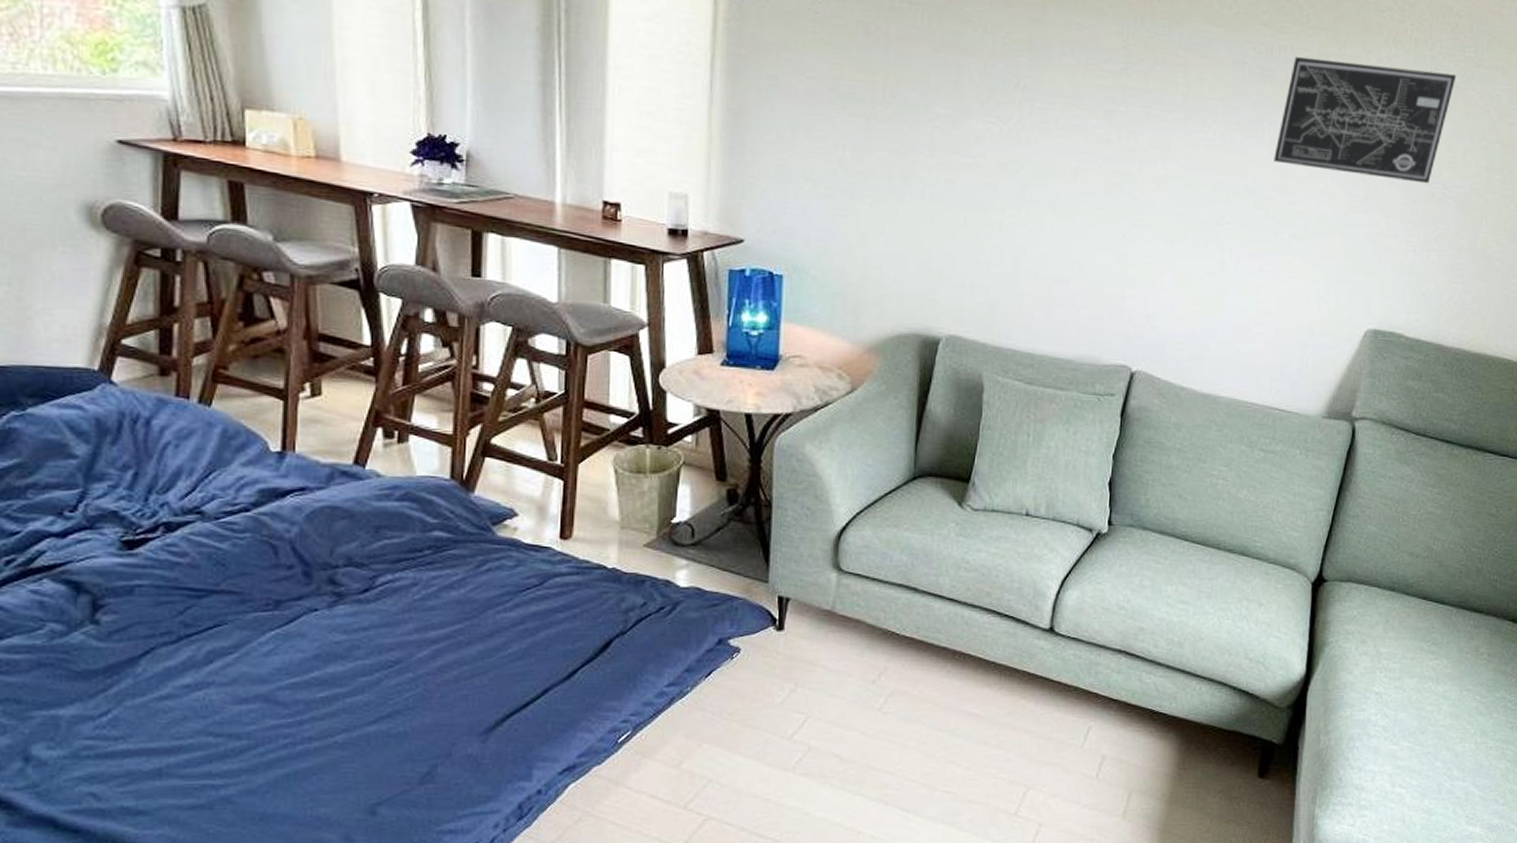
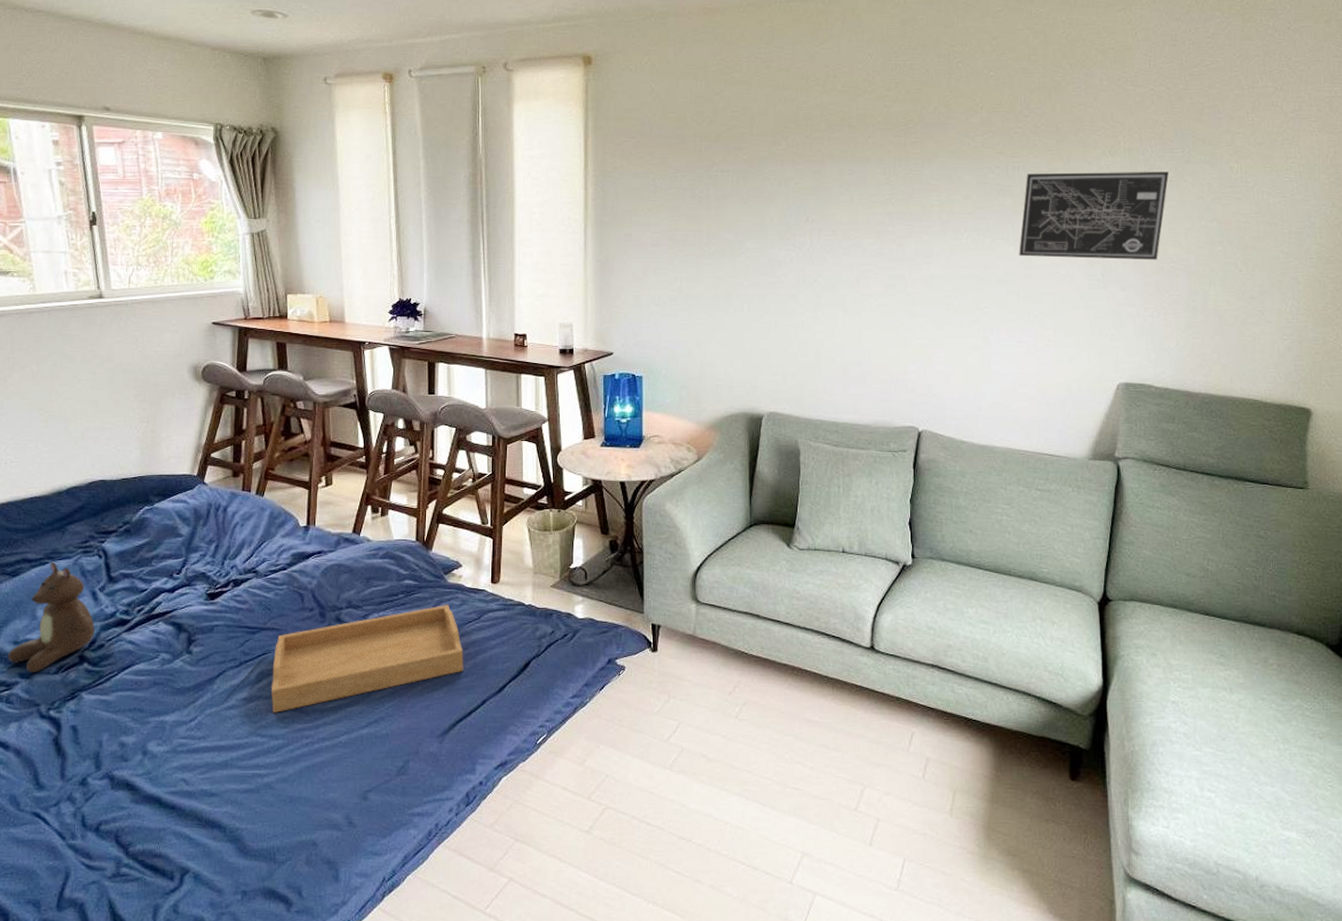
serving tray: none [228,565,519,704] -> present [270,605,464,713]

